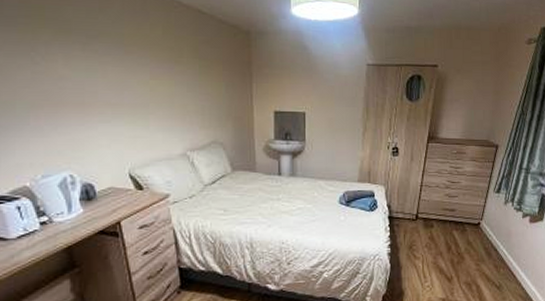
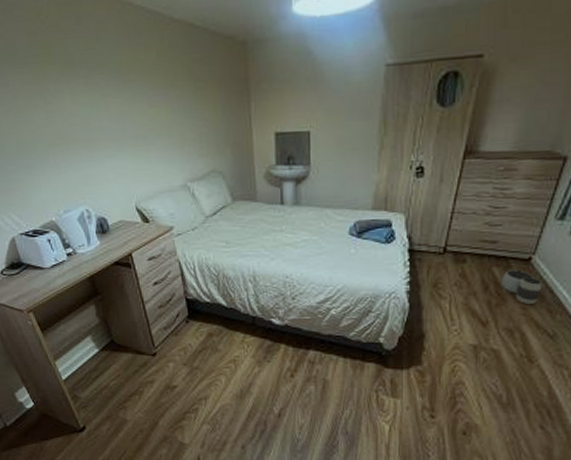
waste basket: none [460,233,489,261] -> present [502,270,543,304]

